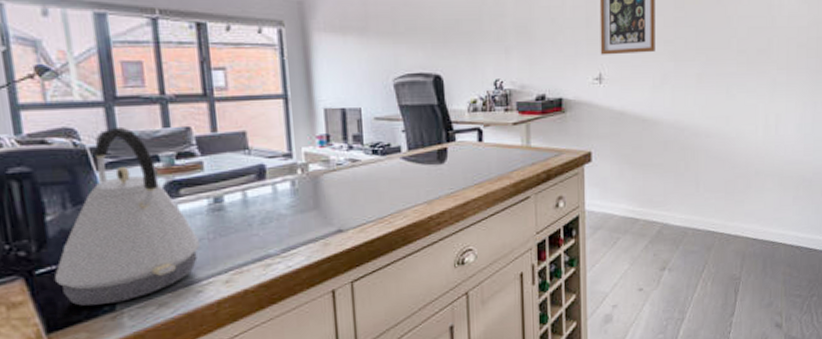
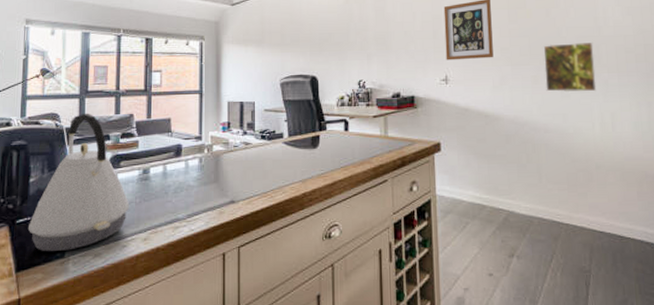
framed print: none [711,34,765,92] -> present [543,42,597,93]

